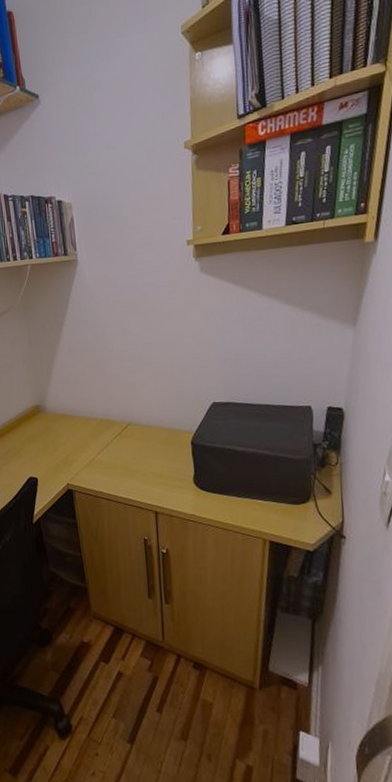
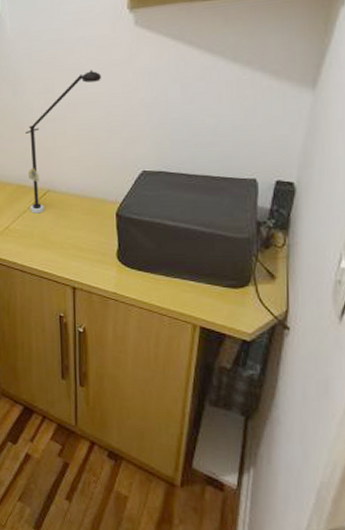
desk lamp: none [106,312,173,446] -> present [26,70,101,214]

